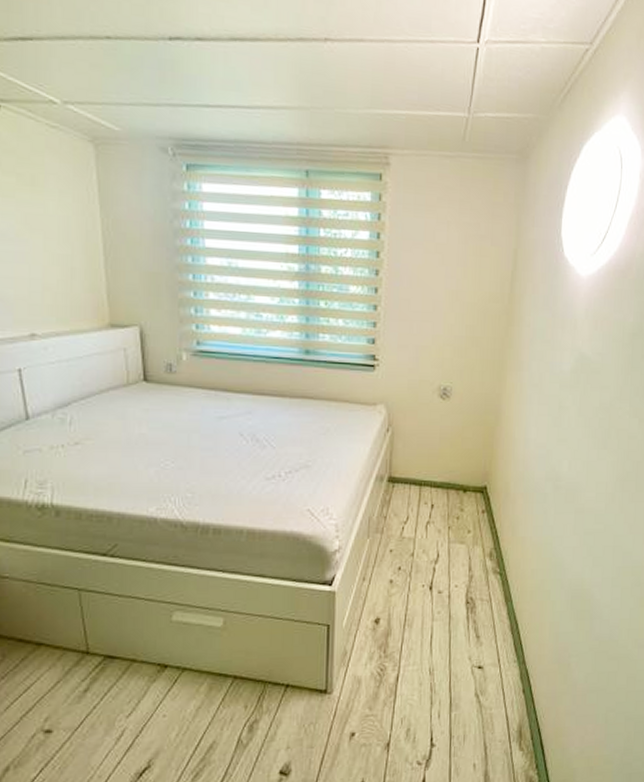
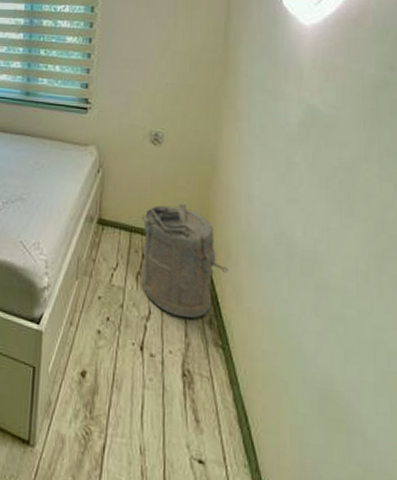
laundry hamper: none [430,454,507,554] -> present [141,204,229,319]

